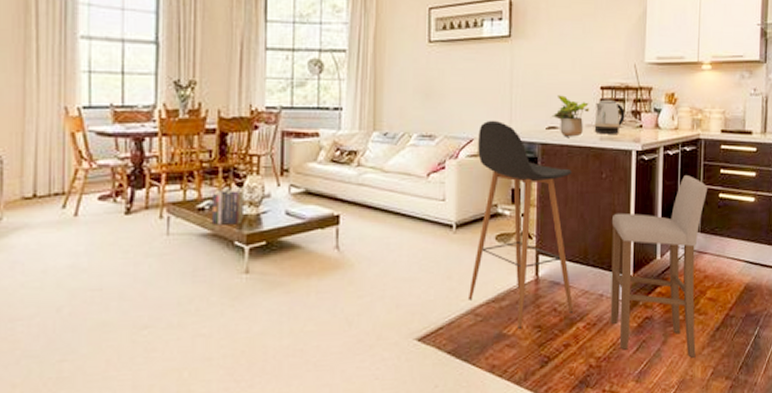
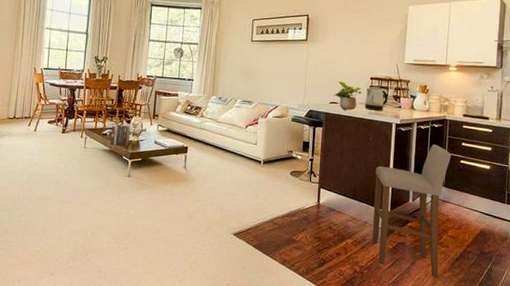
bar stool: present [469,120,573,329] -> none [270,94,347,237]

